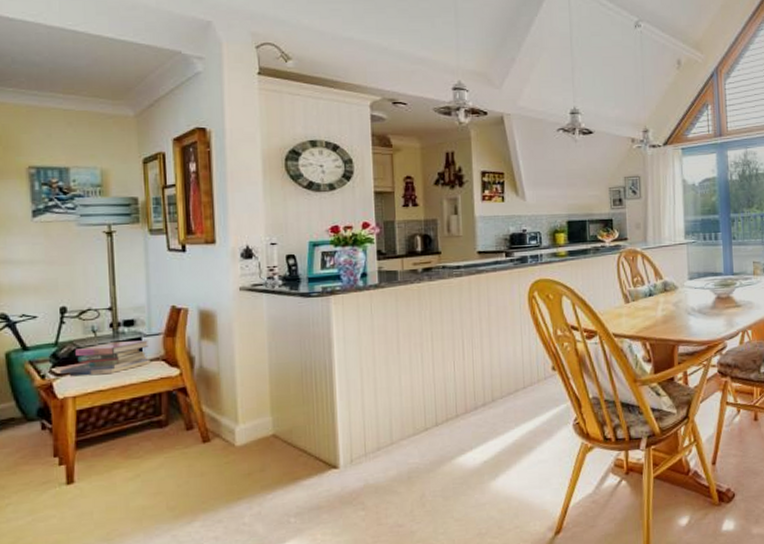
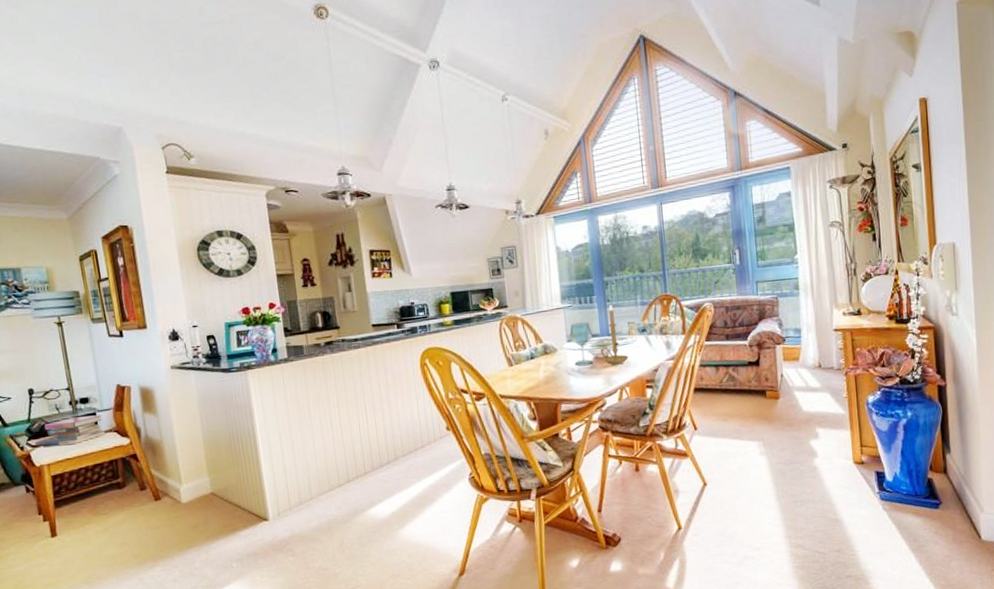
wine glass: none [691,259,716,306] -> present [569,322,593,366]
candle holder: none [723,243,752,306] -> present [600,305,629,365]

